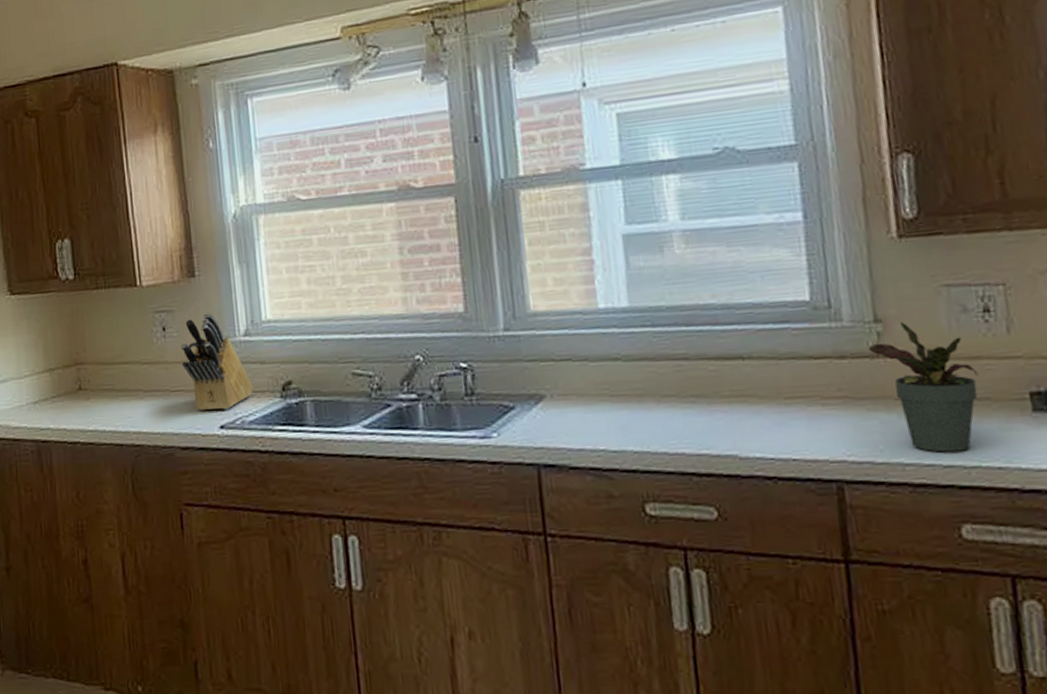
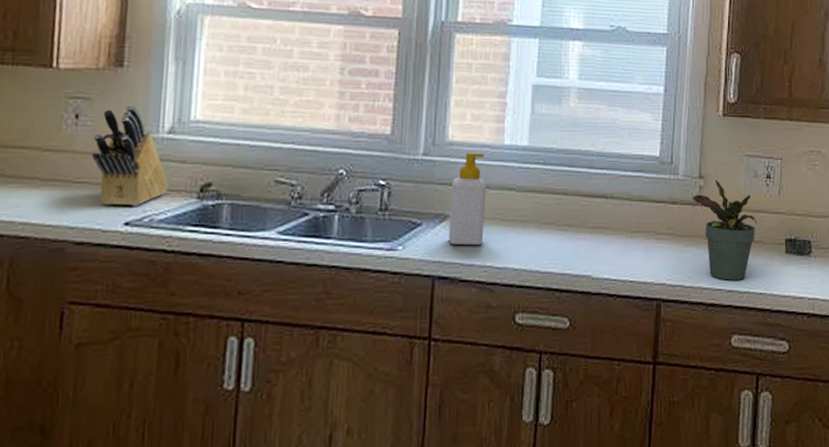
soap bottle: none [542,321,591,428] -> present [448,153,487,246]

